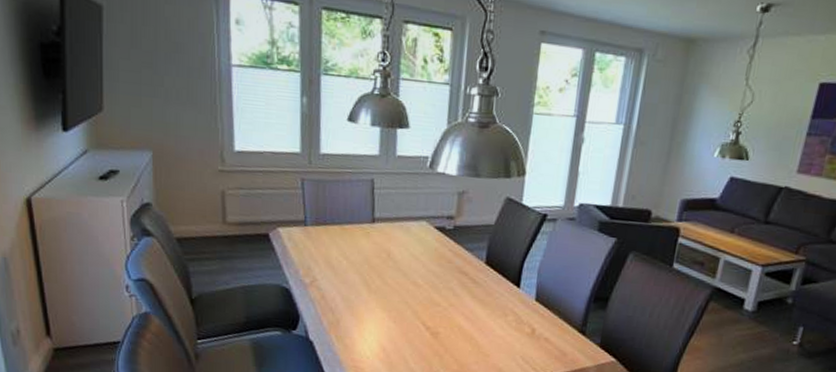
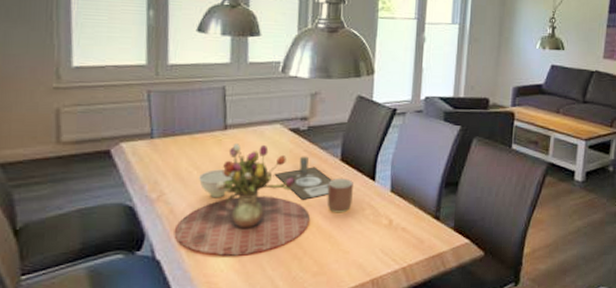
flower arrangement: none [325,237,452,346] -> present [174,144,310,256]
bowl: none [347,261,381,289] -> present [198,169,235,198]
place setting: none [419,255,476,300] -> present [274,156,332,200]
mug: none [469,281,497,317] -> present [326,178,353,213]

